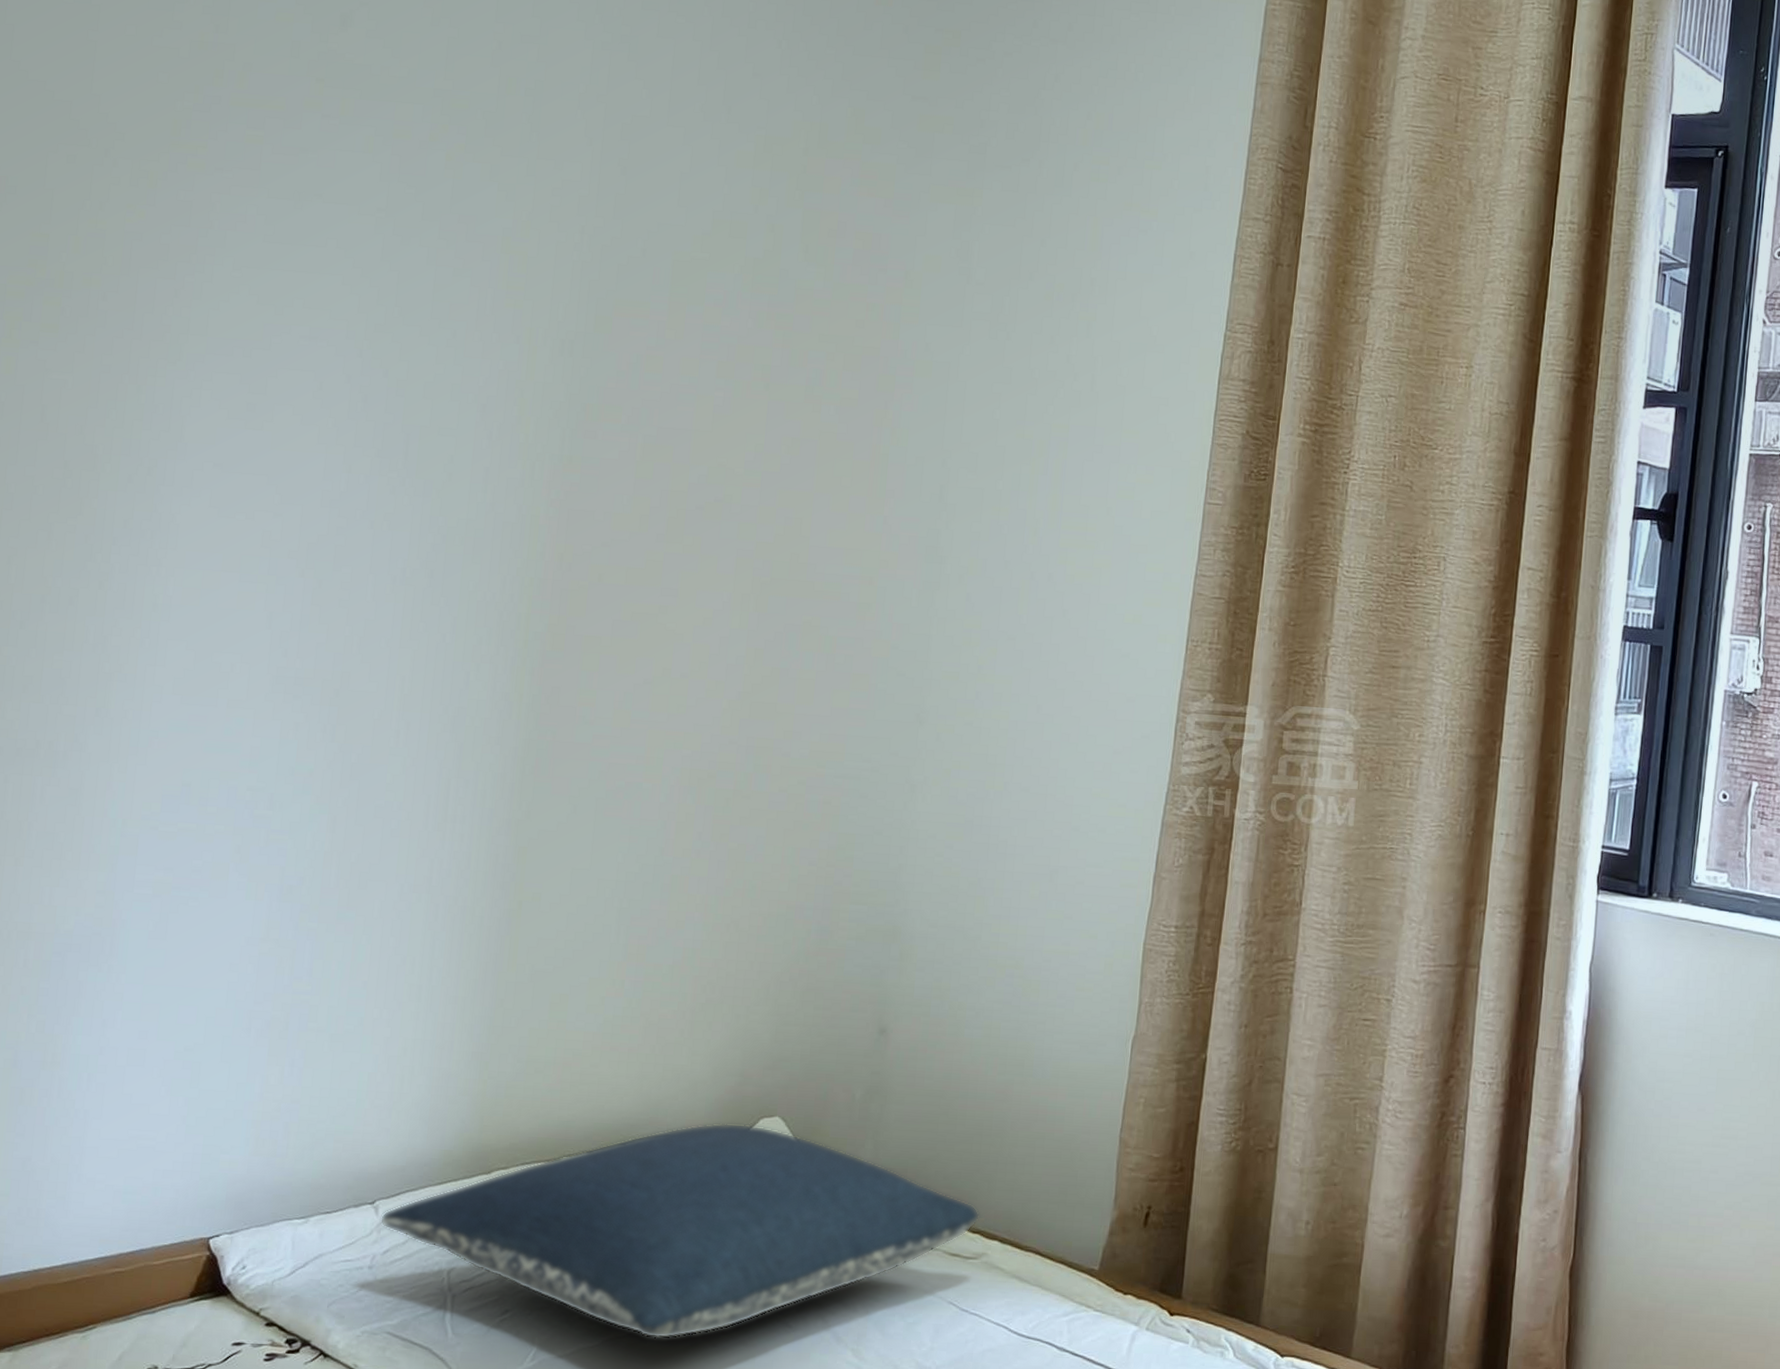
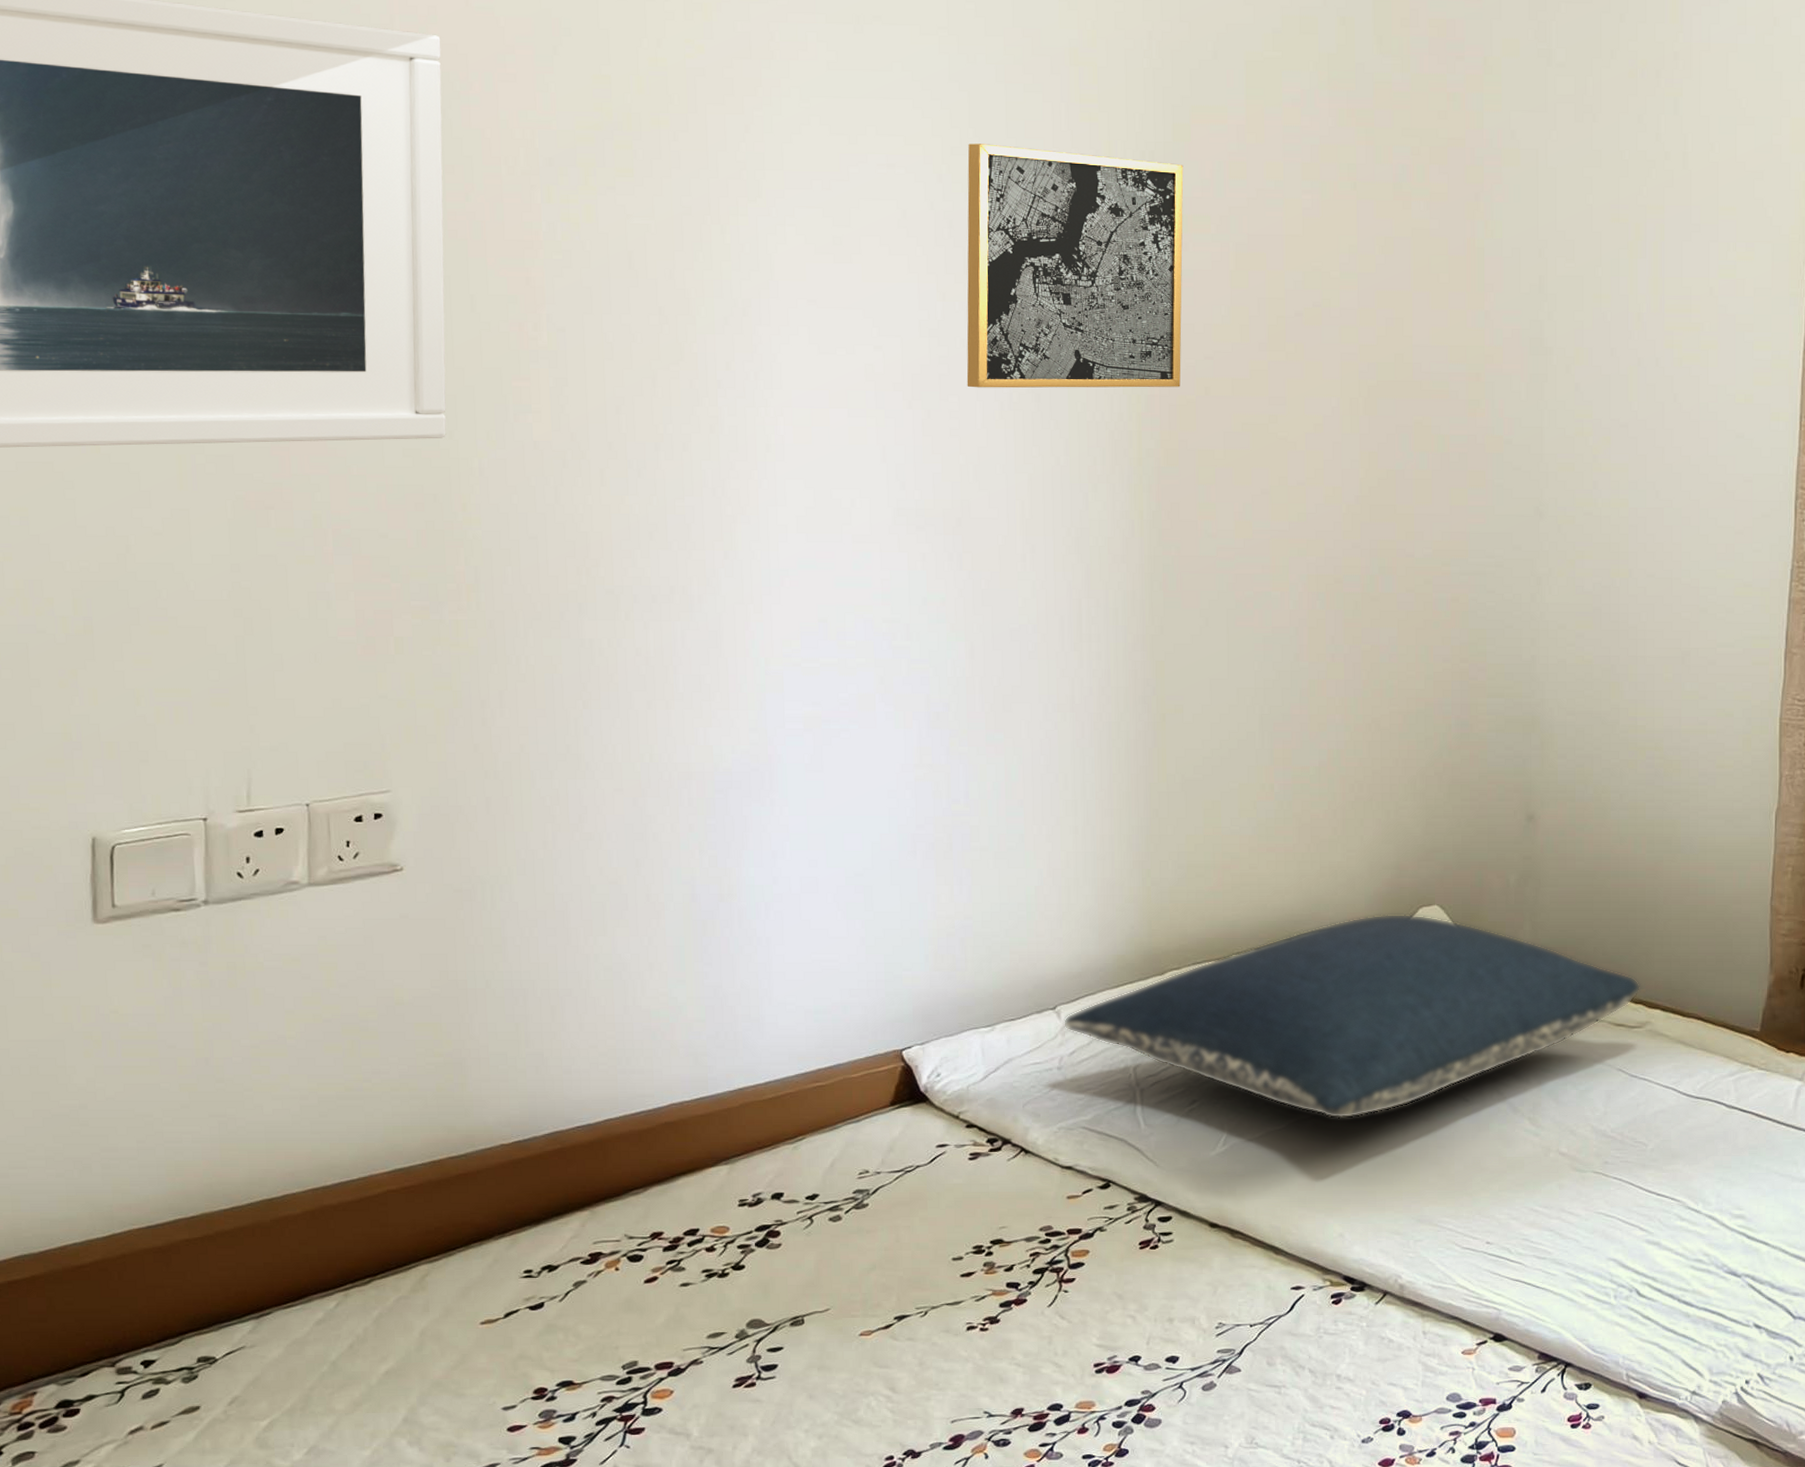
wall art: none [361,321,601,573] -> present [966,143,1184,388]

